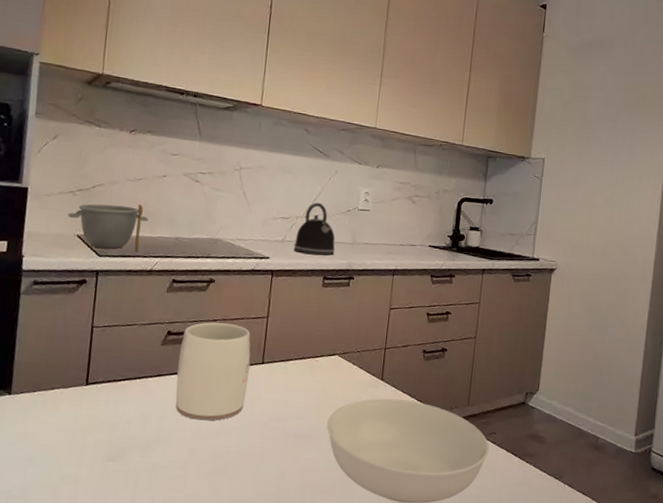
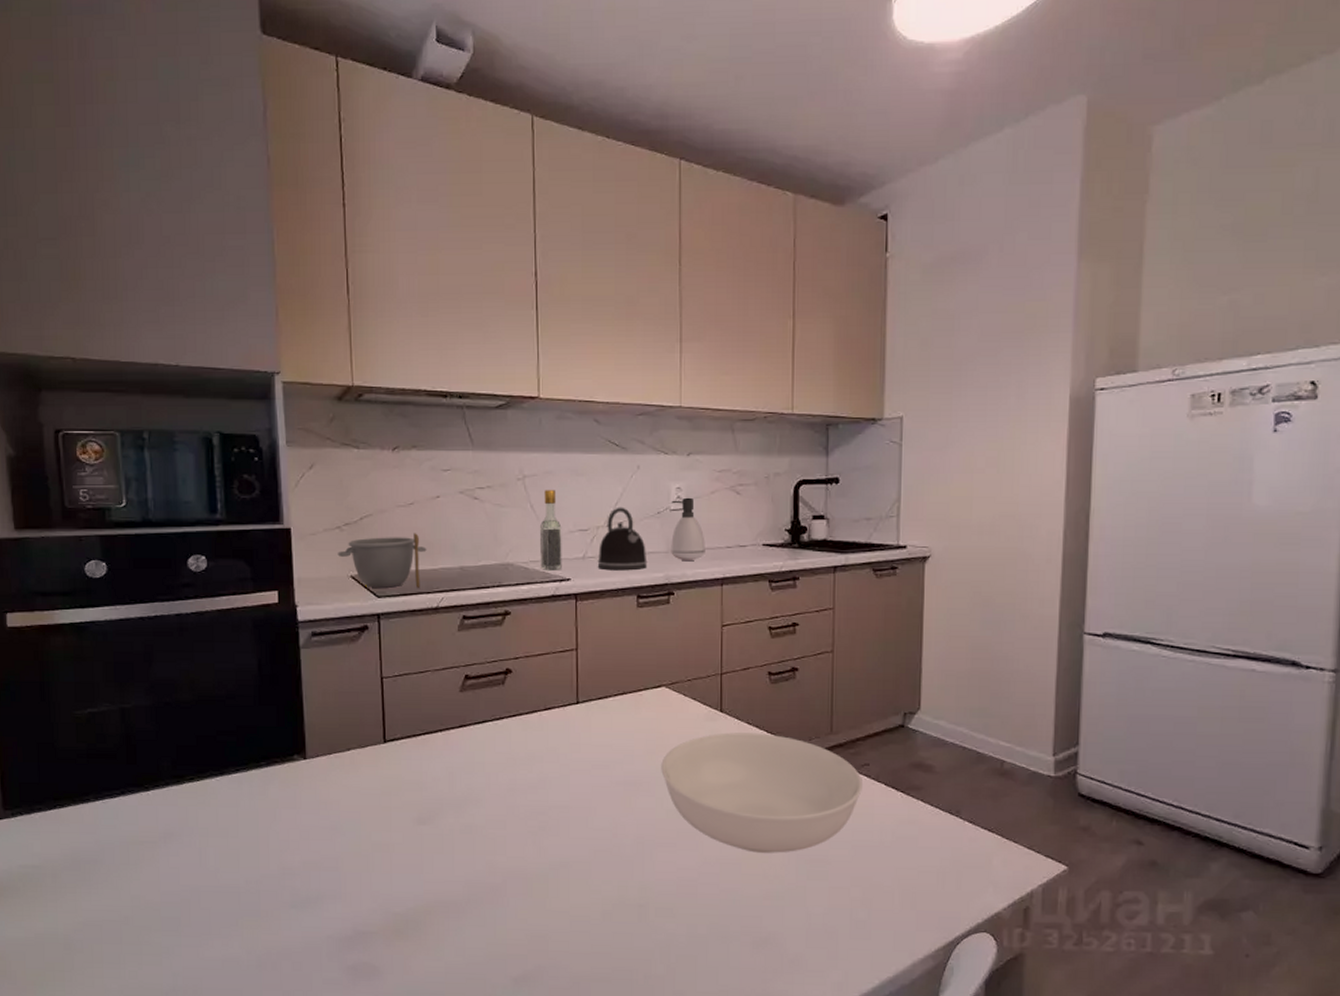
mug: present [175,322,251,421] -> none [481,660,563,773]
bottle: none [245,181,268,249] -> present [540,490,562,570]
soap dispenser: none [355,201,384,253] -> present [671,497,705,562]

